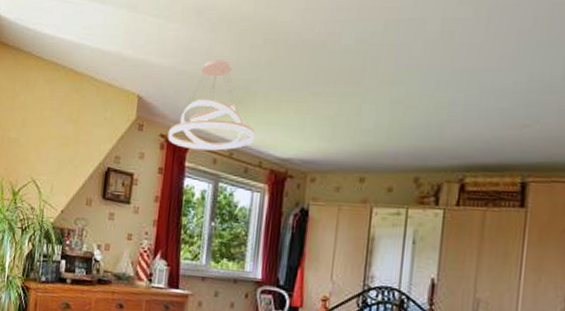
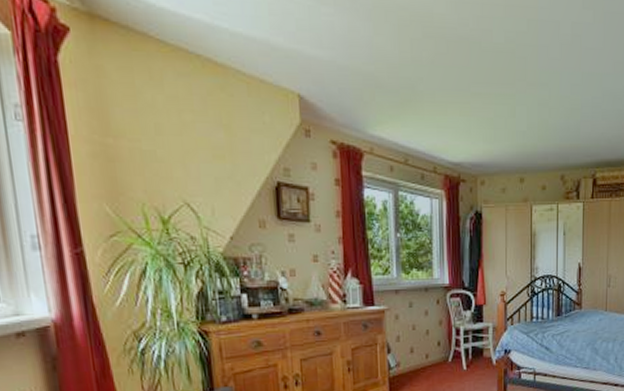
pendant light: present [167,60,255,151] -> none [339,54,427,157]

